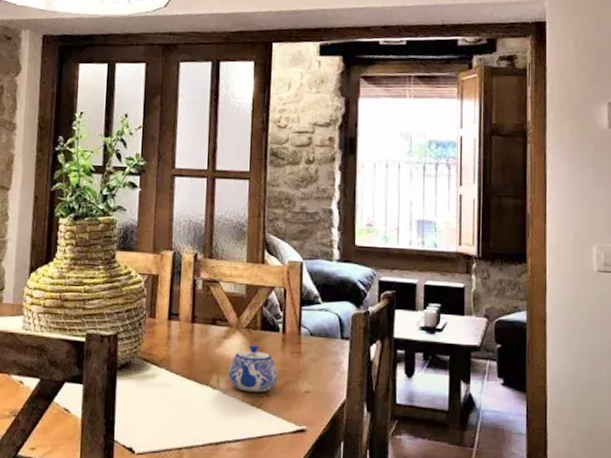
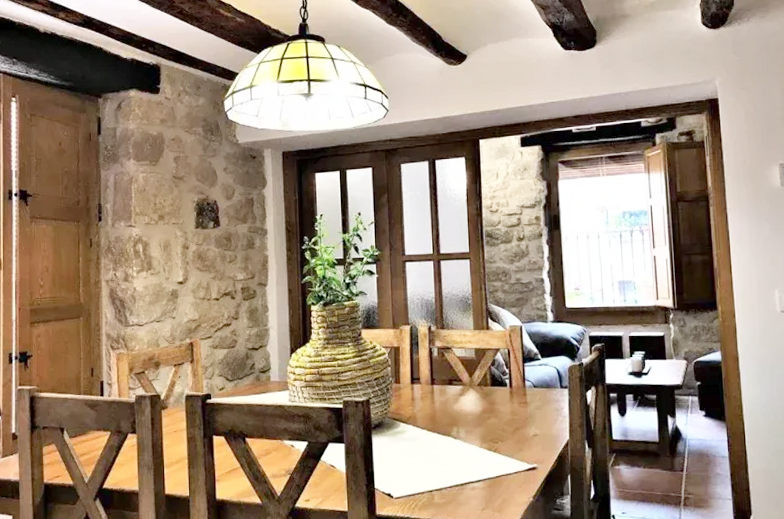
teapot: present [228,345,278,392] -> none [466,399,509,439]

